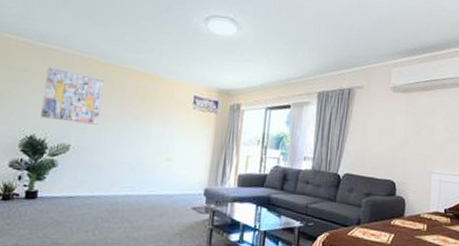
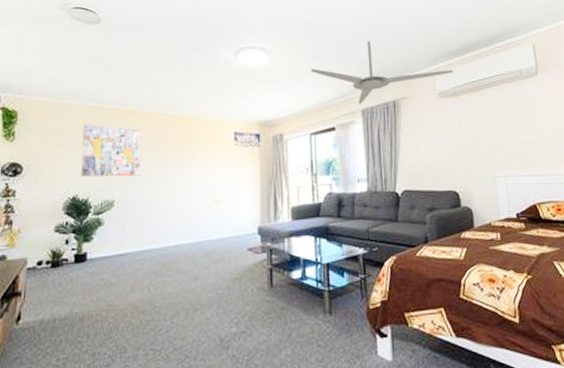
ceiling fan: none [275,27,410,88] -> present [310,40,454,105]

